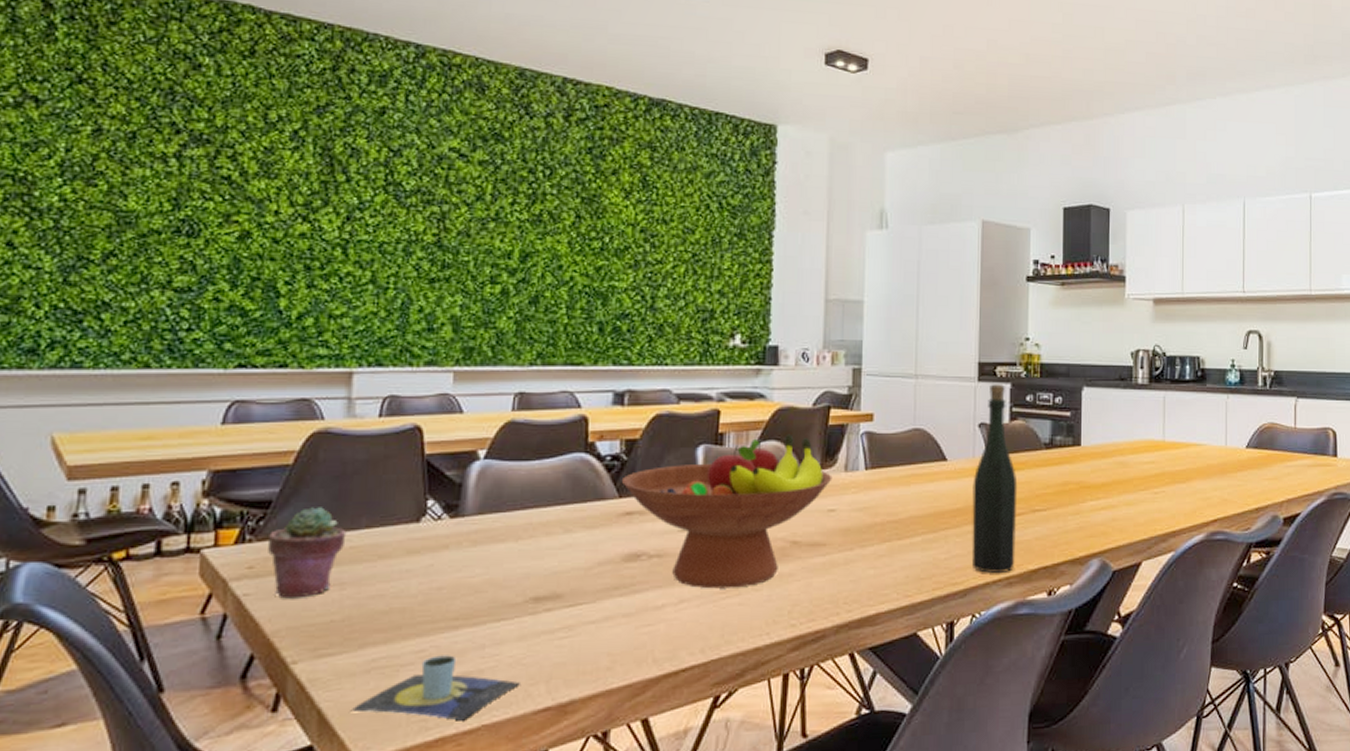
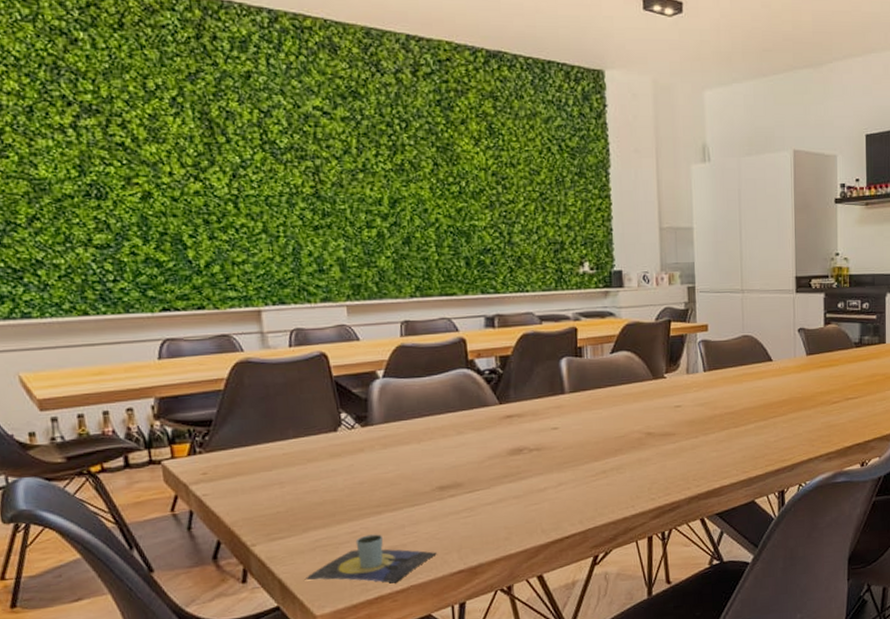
potted succulent: present [268,507,347,599] -> none [215,423,278,497]
fruit bowl: present [621,433,833,589] -> none [499,345,677,474]
bottle: present [971,384,1018,574] -> none [795,294,834,451]

